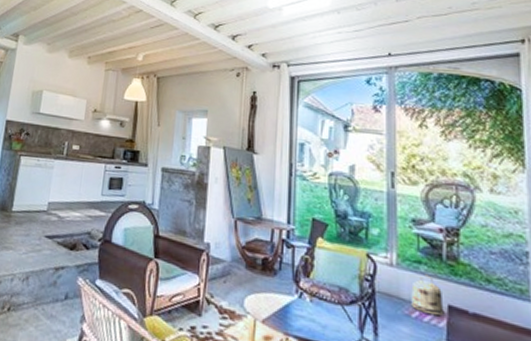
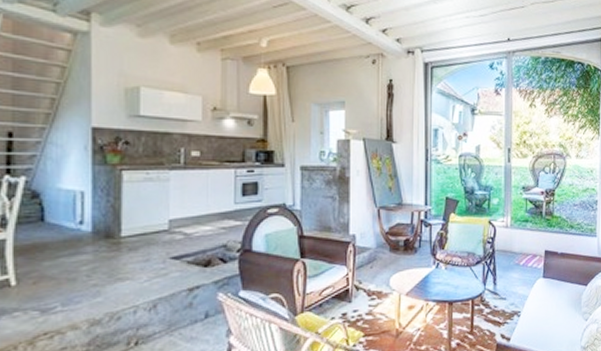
basket: present [411,274,444,317] -> none [520,230,542,261]

